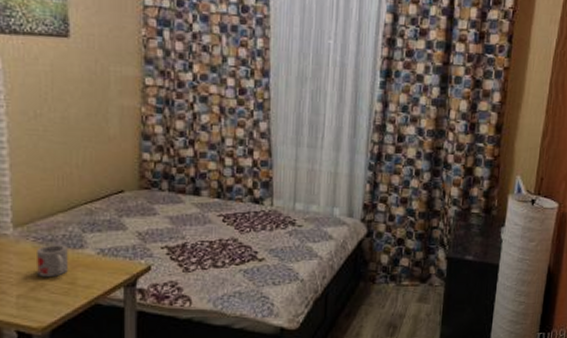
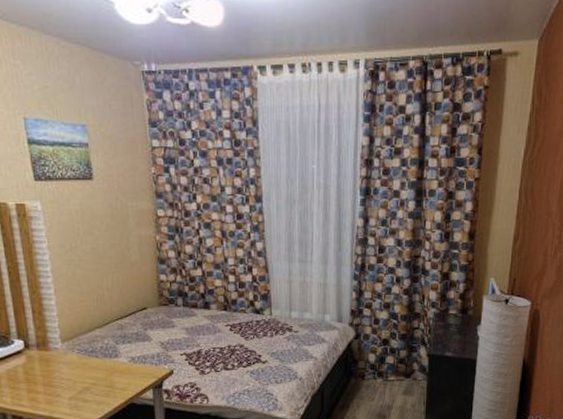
mug: present [37,245,68,276] -> none [81,355,107,382]

